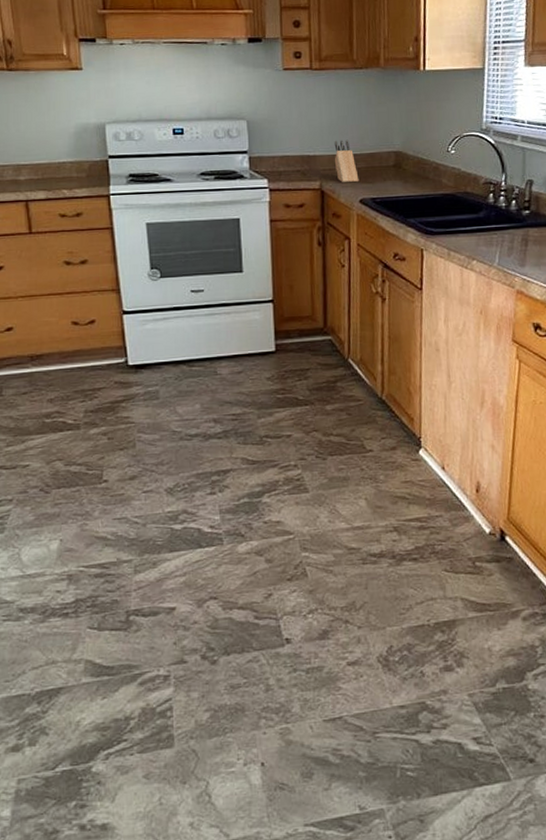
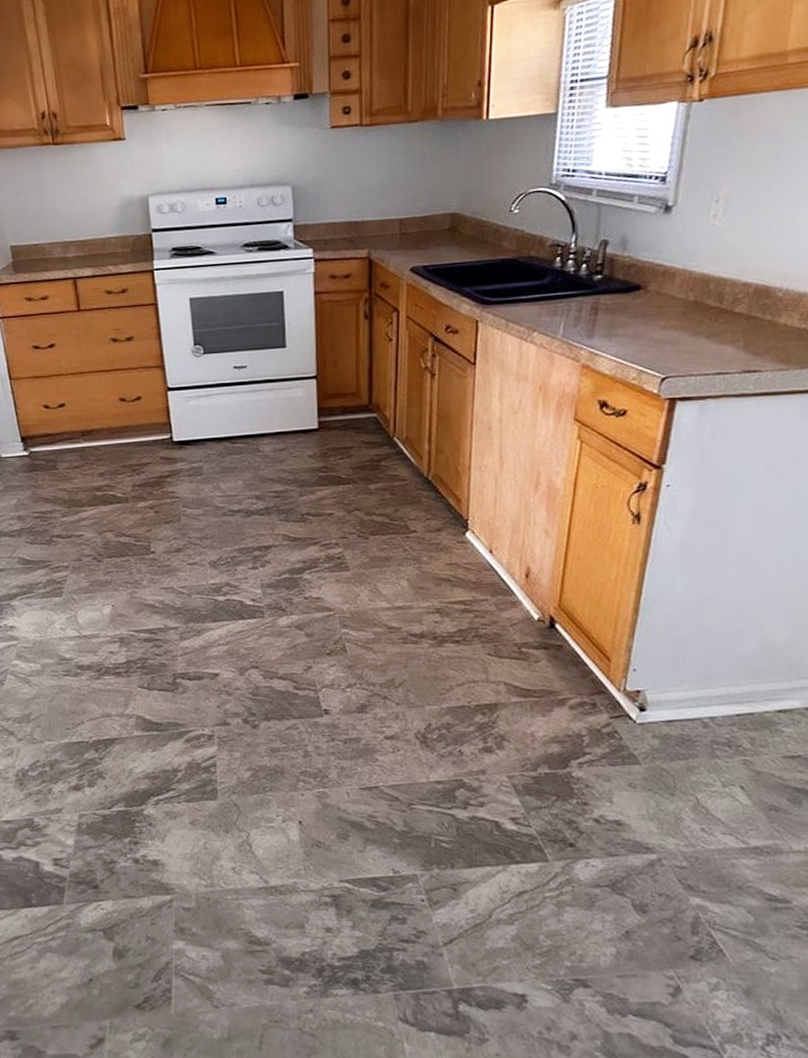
knife block: present [334,139,359,183] -> none [384,202,410,251]

